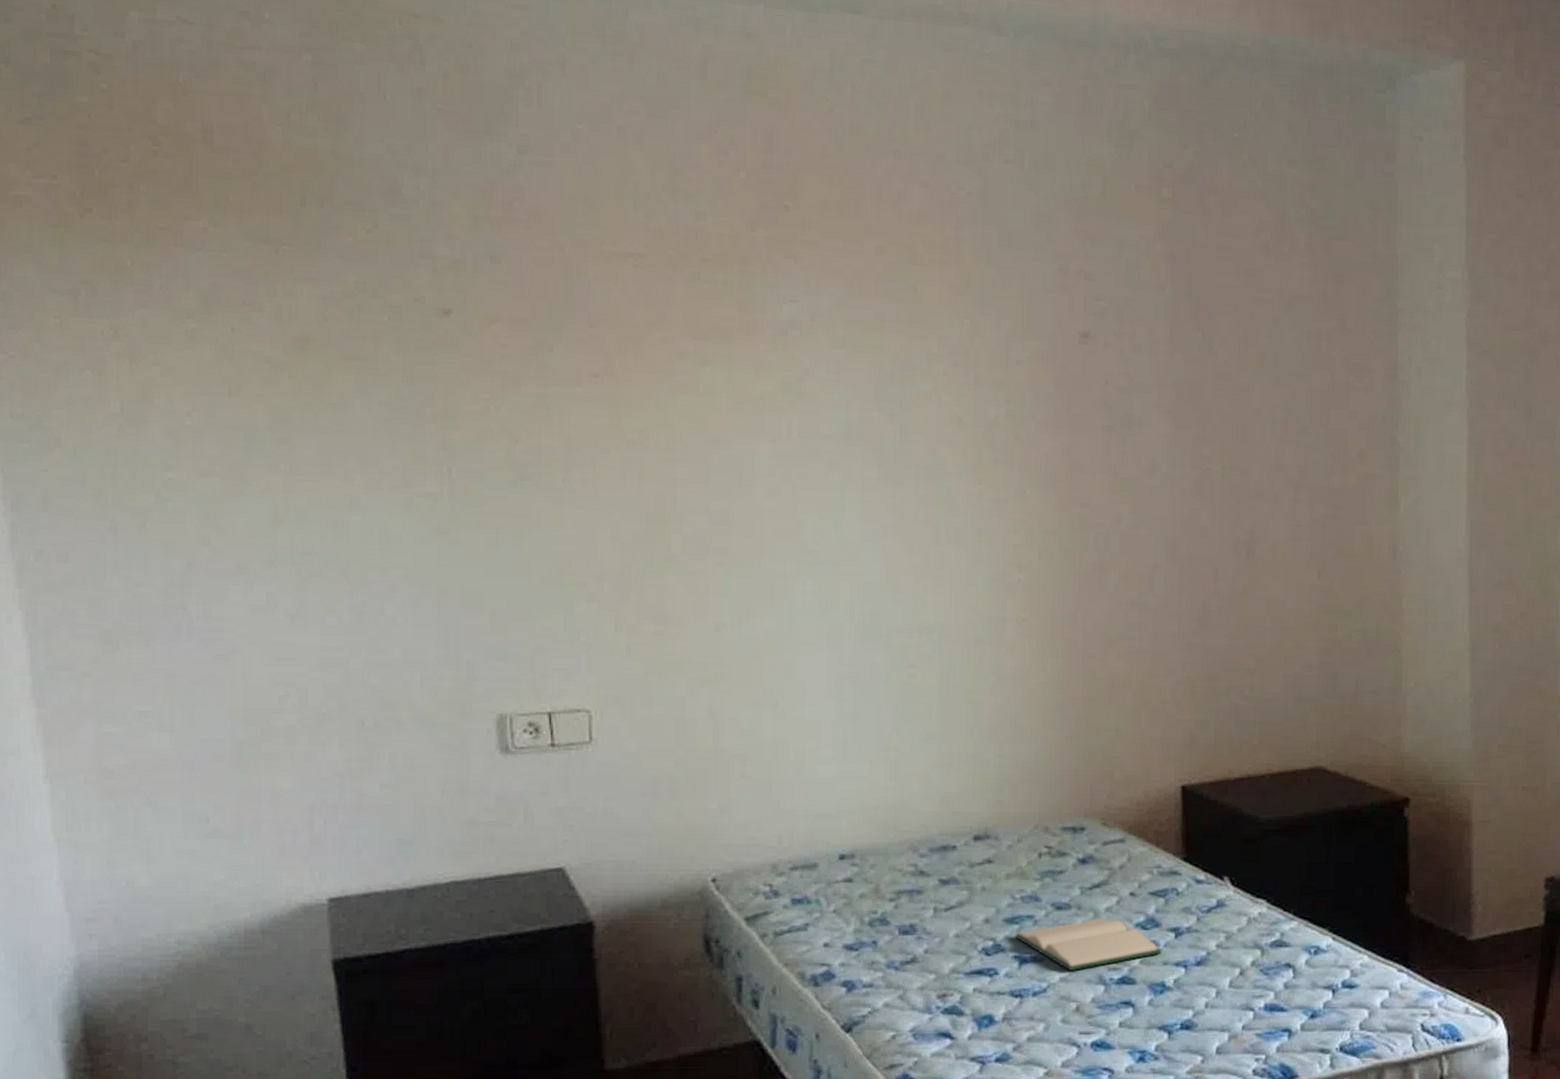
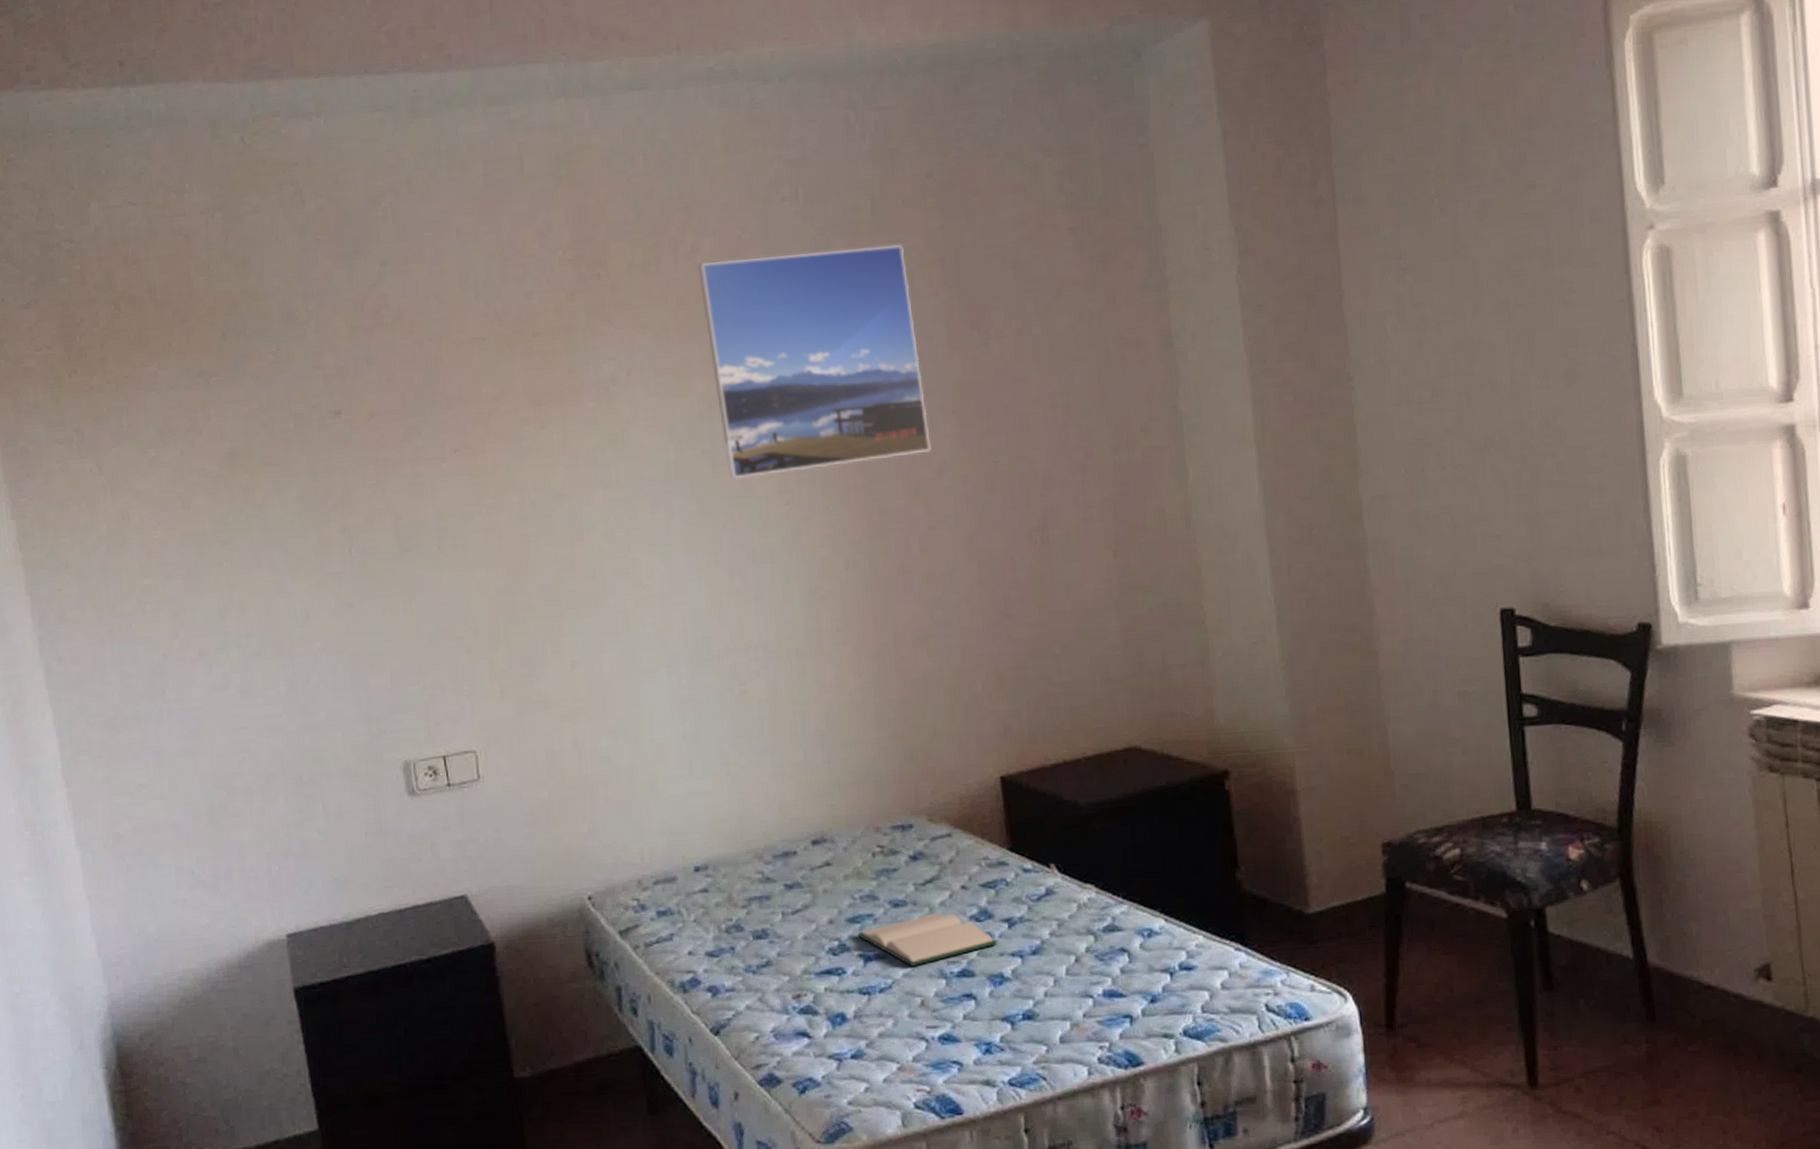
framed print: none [904,214,1142,450] -> present [698,244,931,479]

